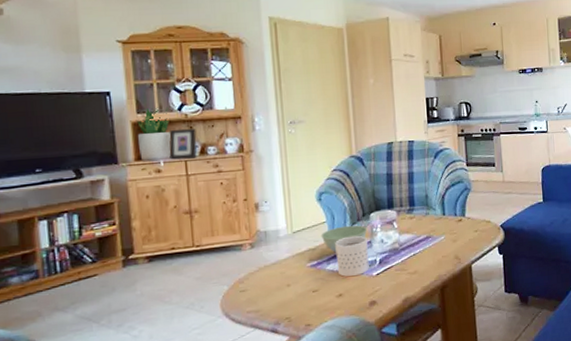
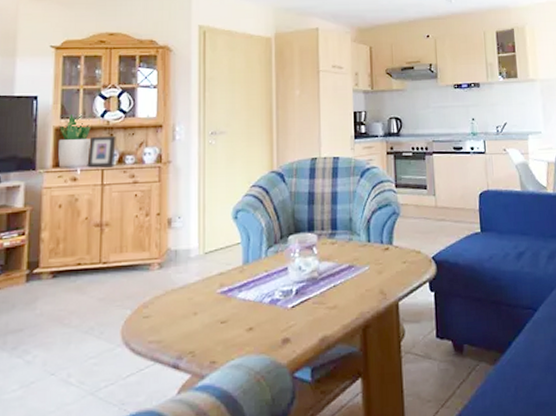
bowl: present [320,225,368,253] -> none [234,248,285,280]
mug: present [335,235,369,277] -> none [249,260,284,308]

